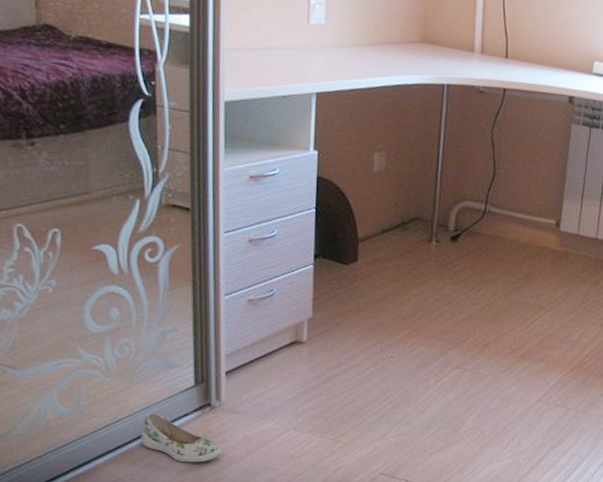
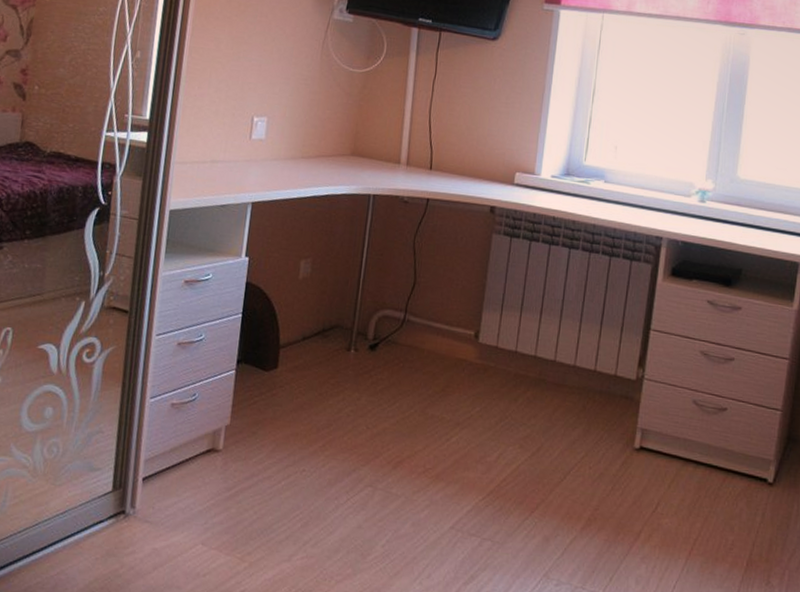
shoe: present [140,412,222,463] -> none [55,516,130,575]

